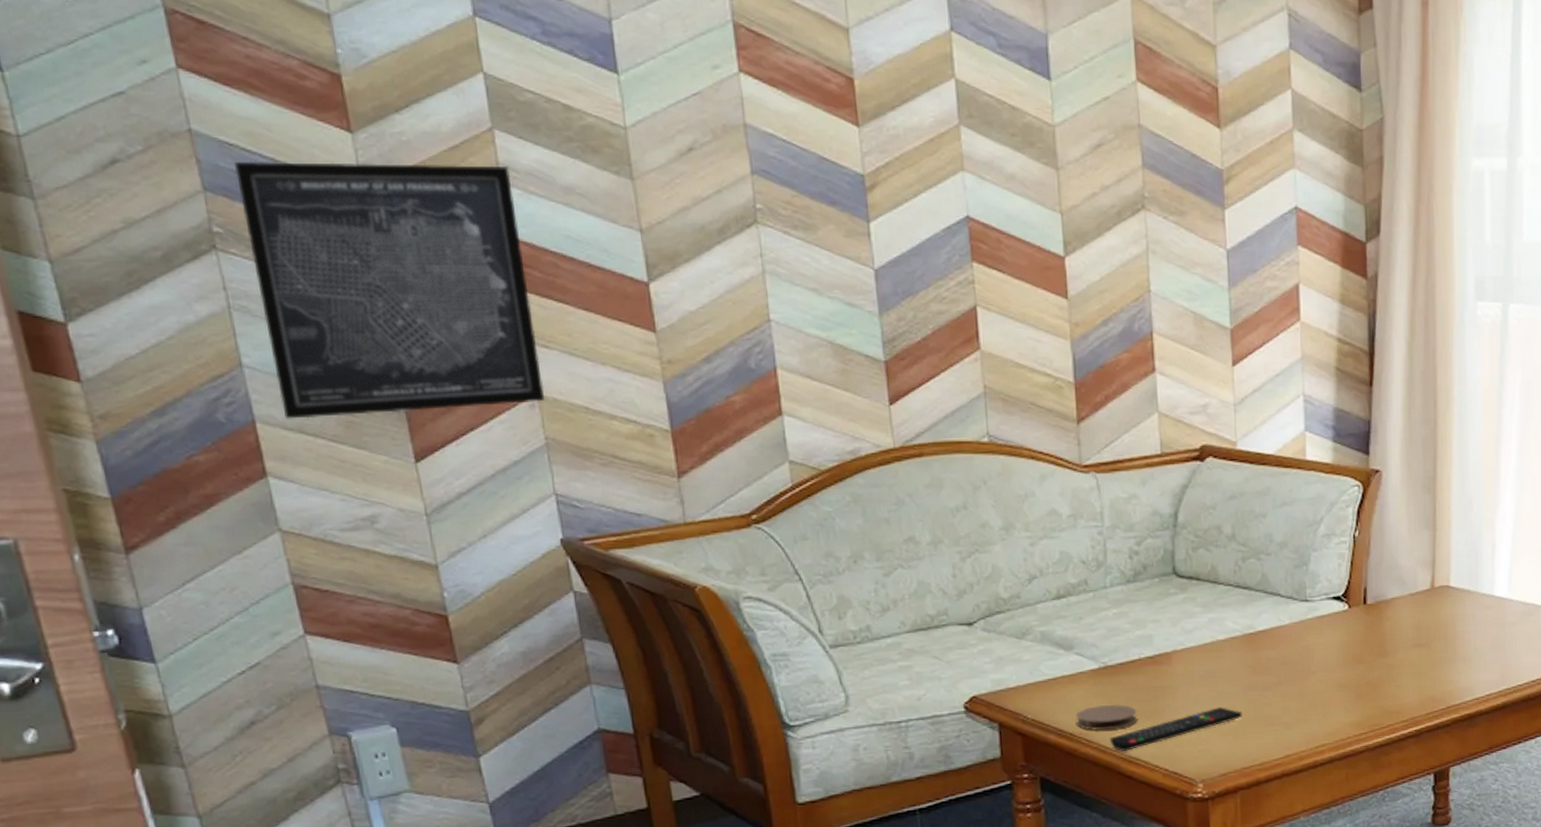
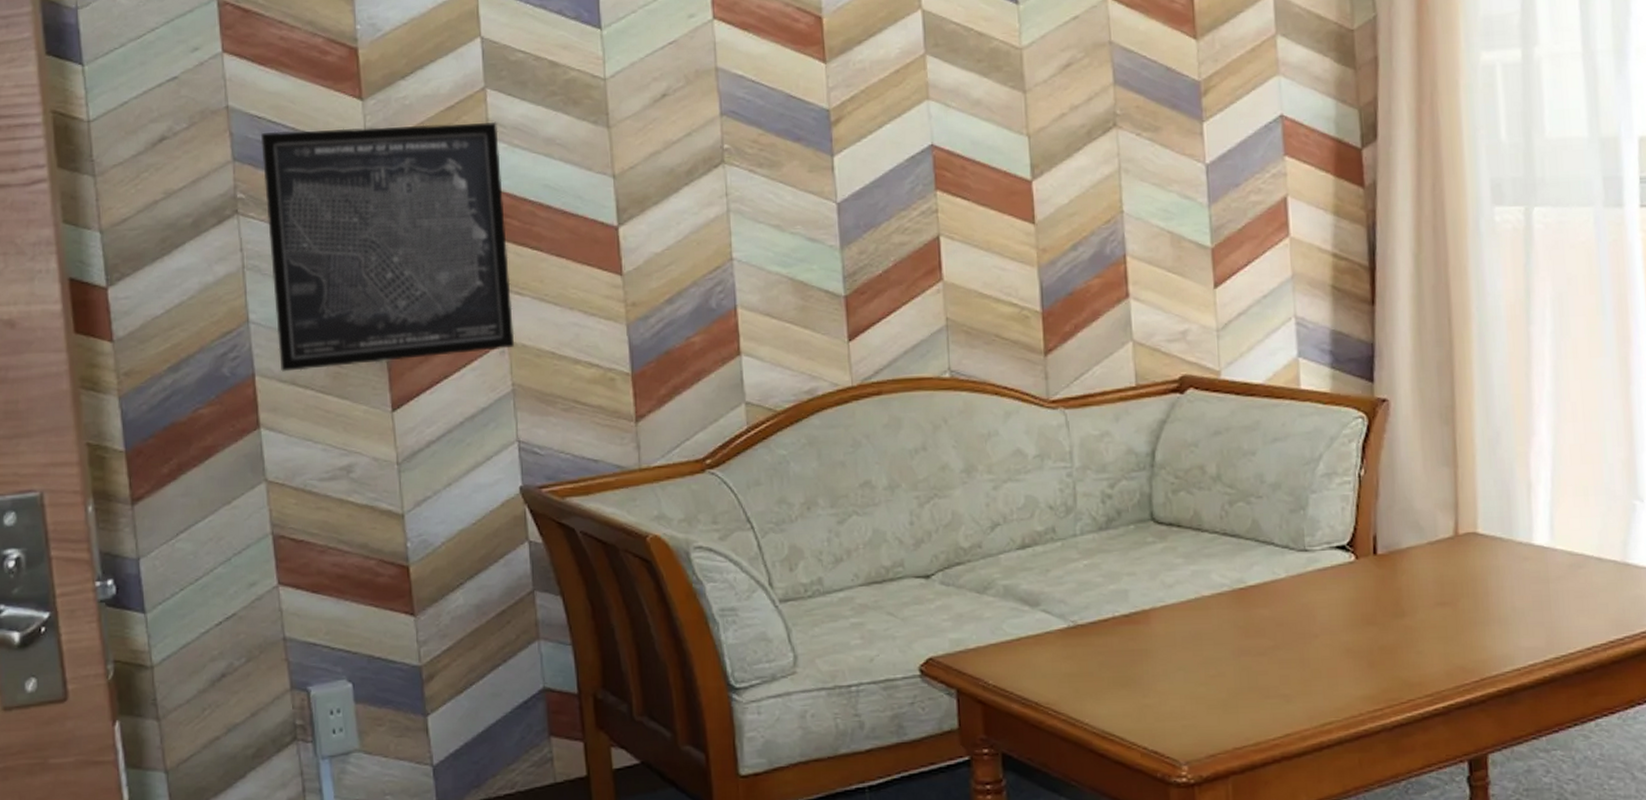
coaster: present [1076,705,1138,730] -> none [1042,670,1112,700]
remote control: present [1110,707,1243,751] -> none [1080,675,1233,725]

